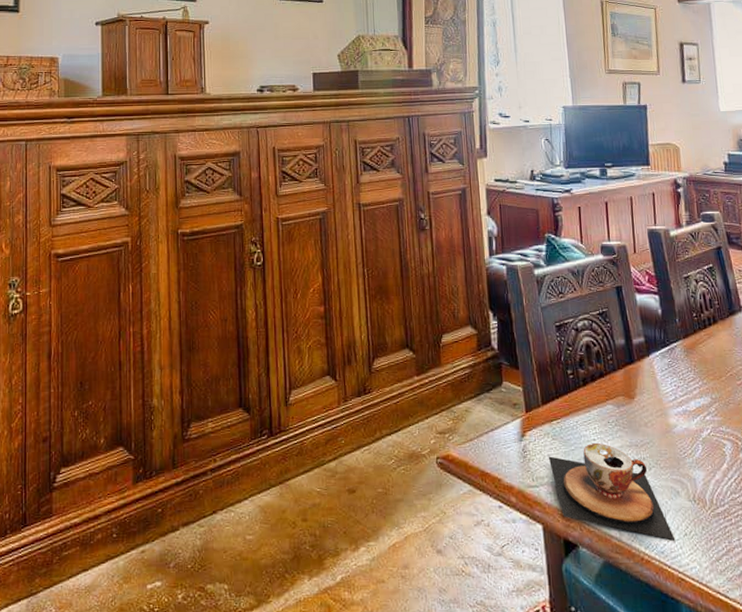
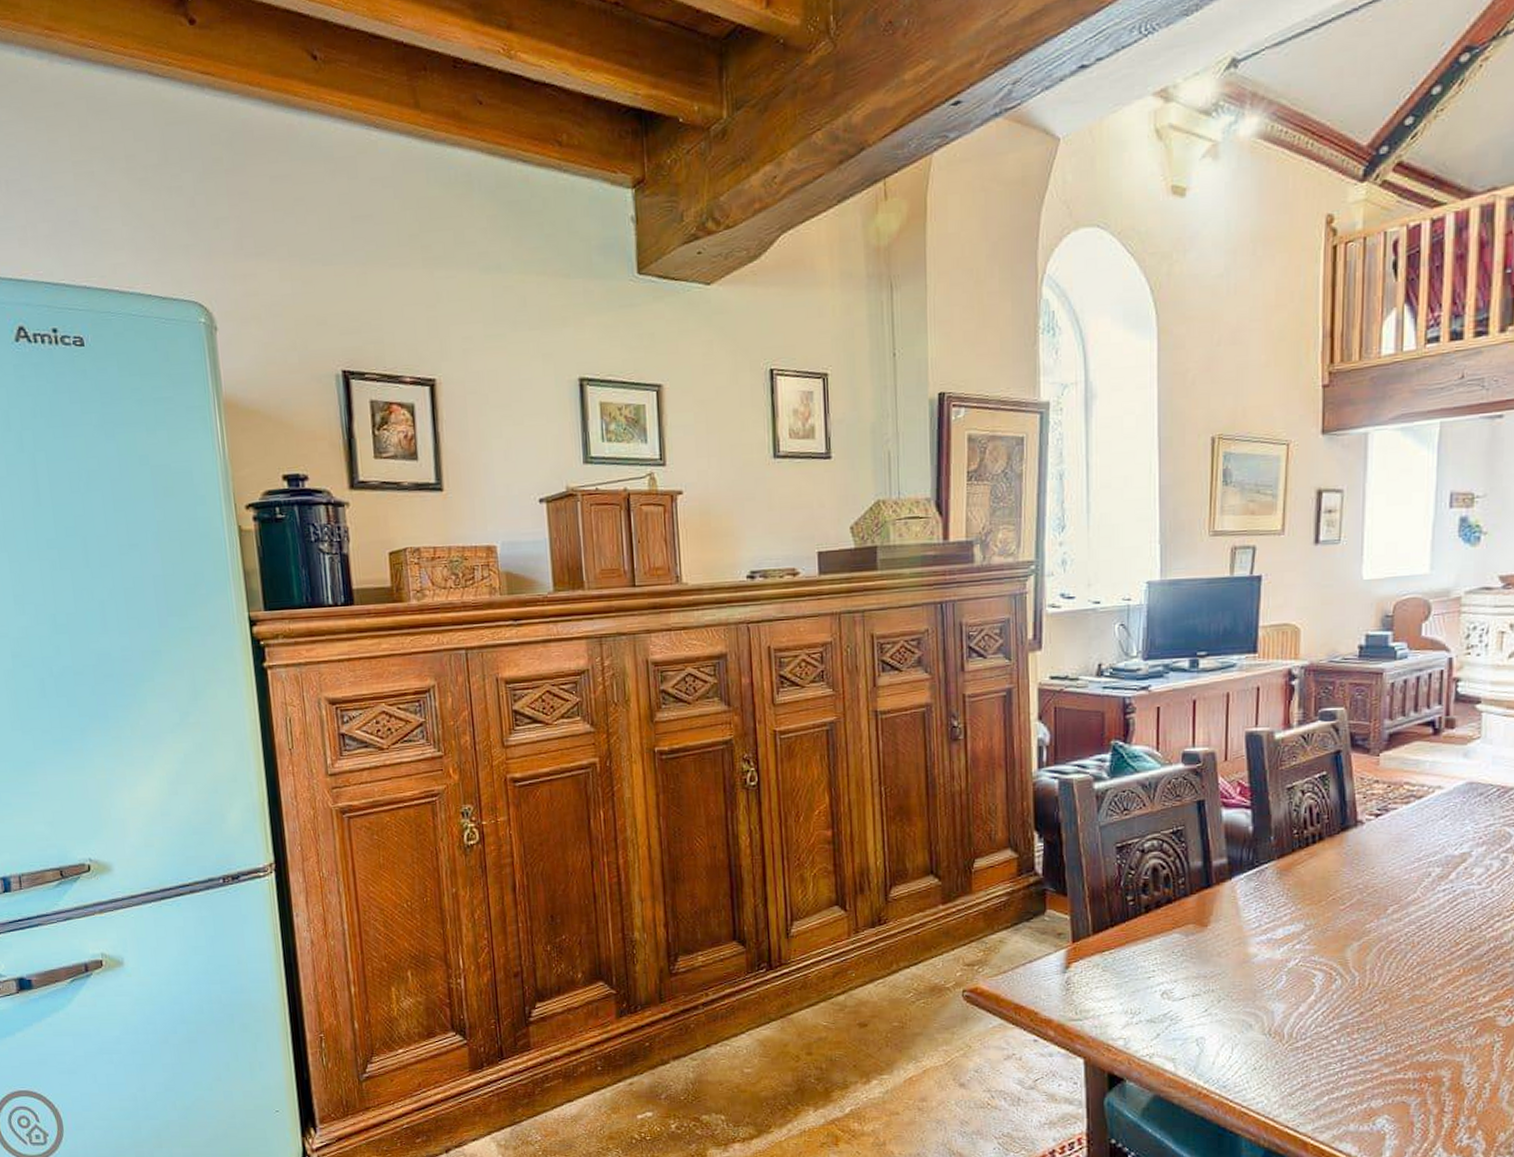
teacup: present [548,442,676,541] -> none [1096,974,1242,1075]

